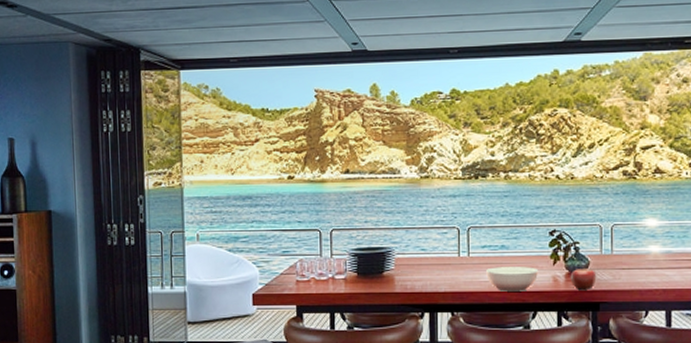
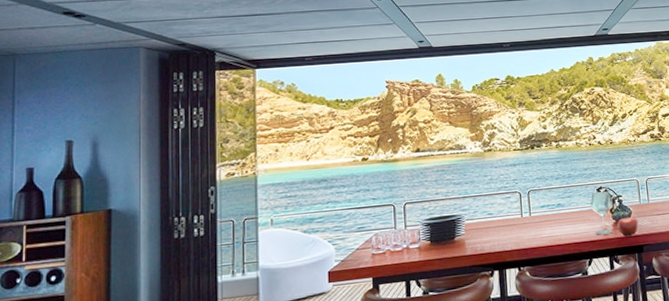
bowl: present [485,267,539,292] -> none [545,220,591,244]
wine glass: none [540,236,568,286] -> present [590,191,614,235]

